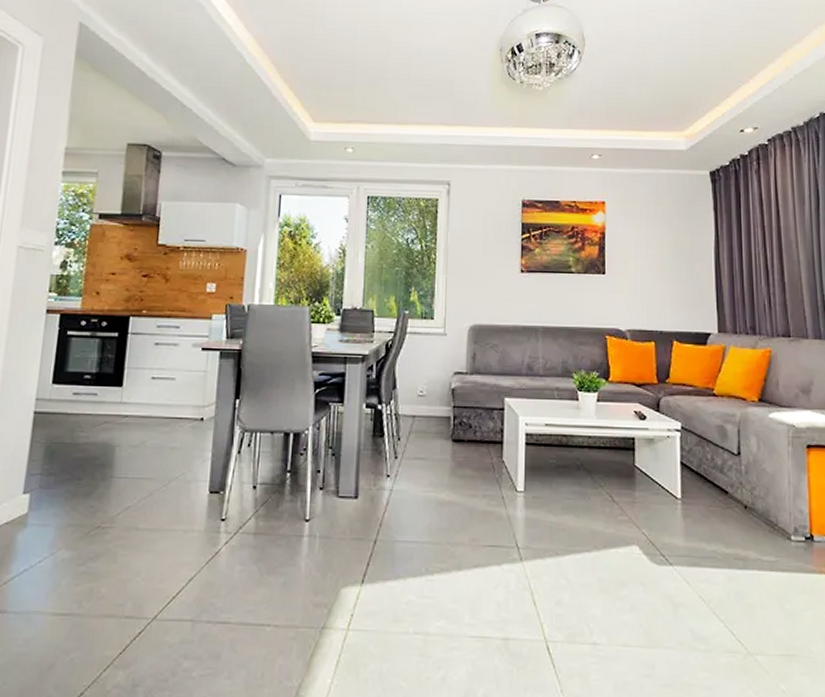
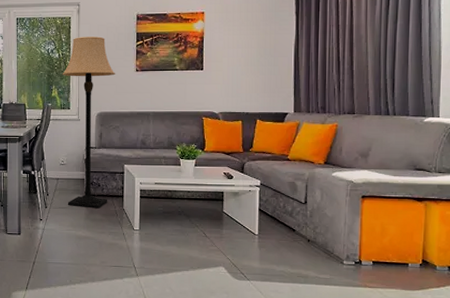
lamp: none [424,224,495,460] -> present [62,36,116,209]

